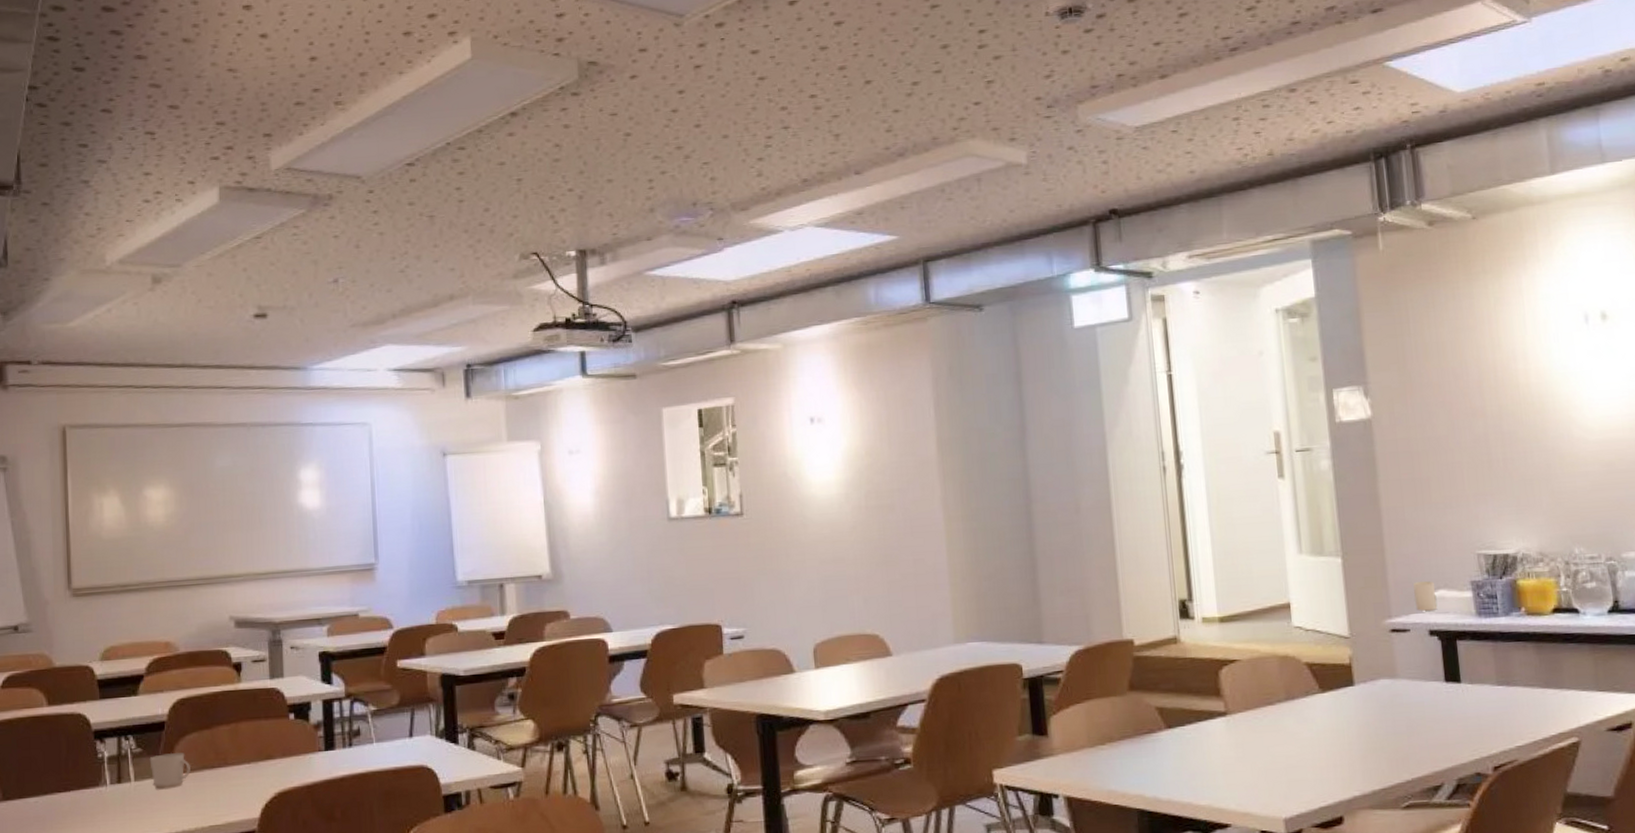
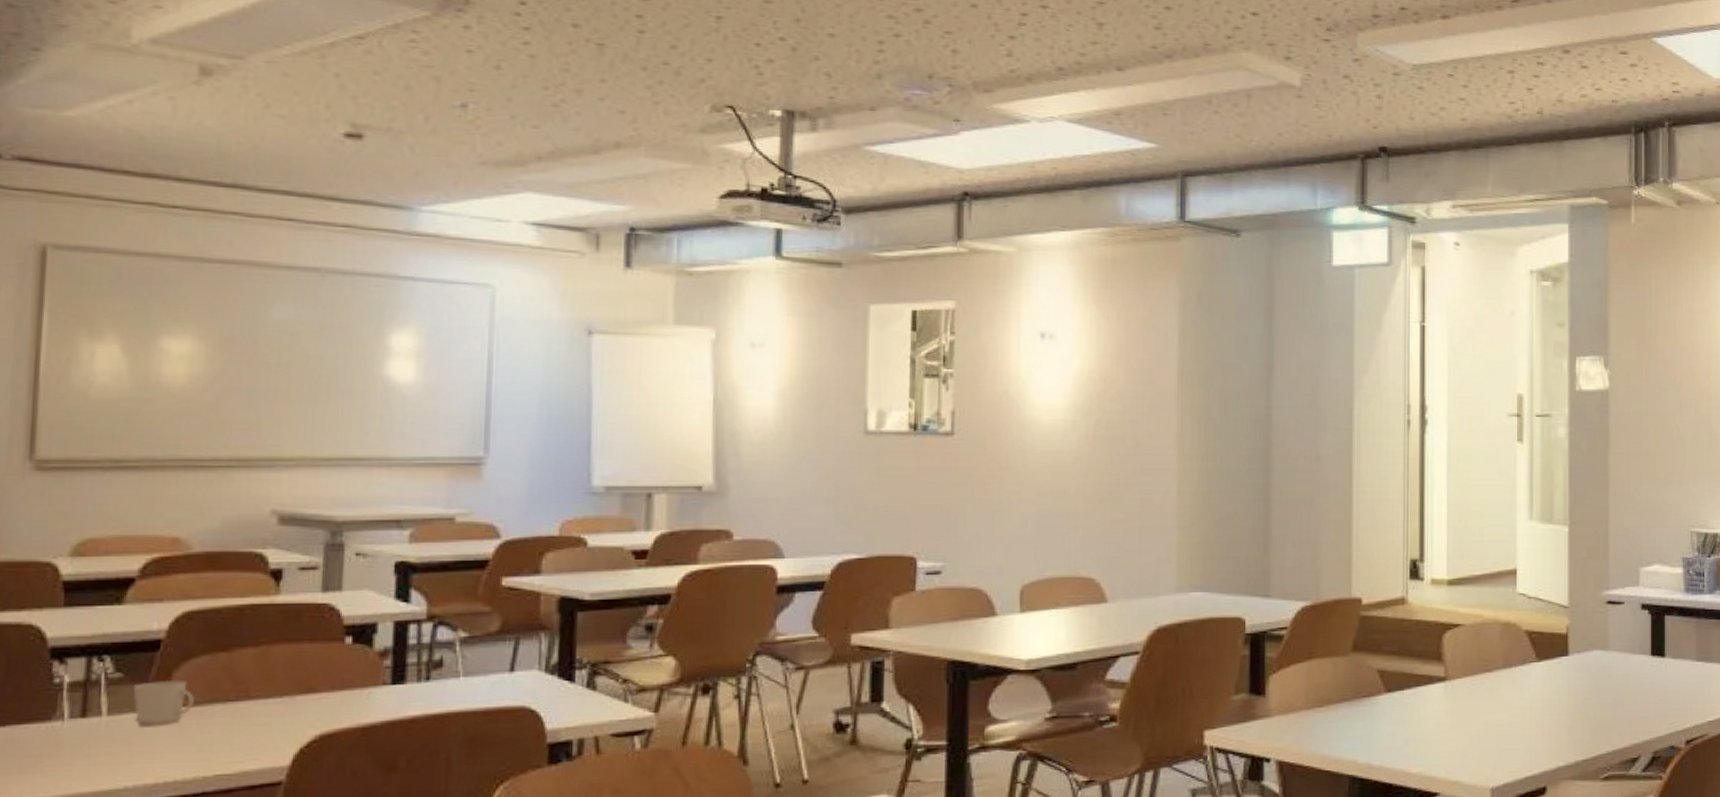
cup: present [1413,581,1438,611] -> none [1632,555,1651,584]

